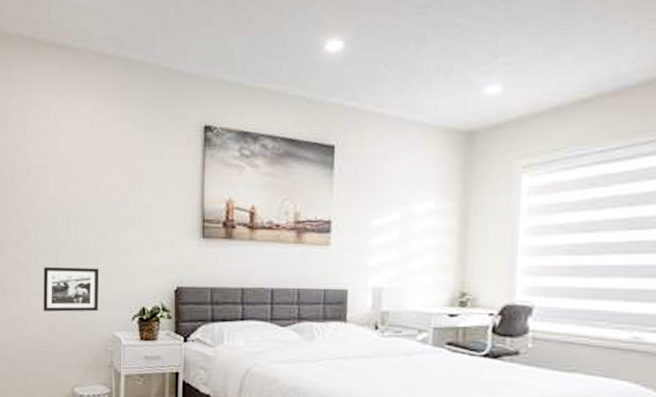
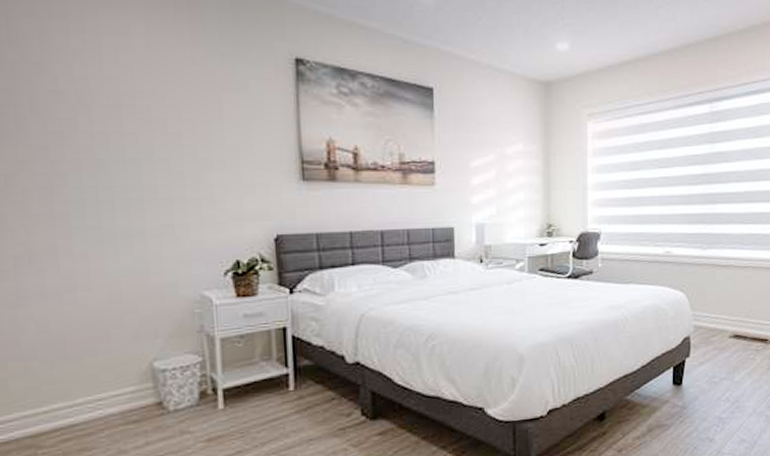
picture frame: present [43,267,98,312] -> none [94,219,178,275]

